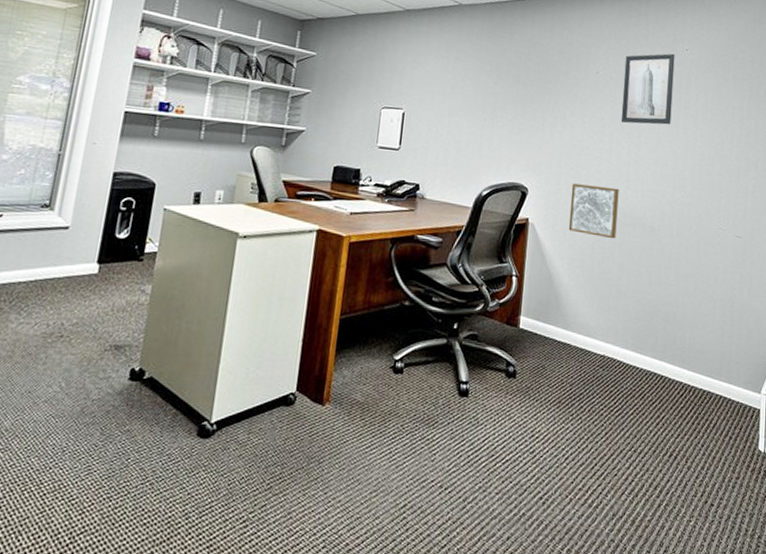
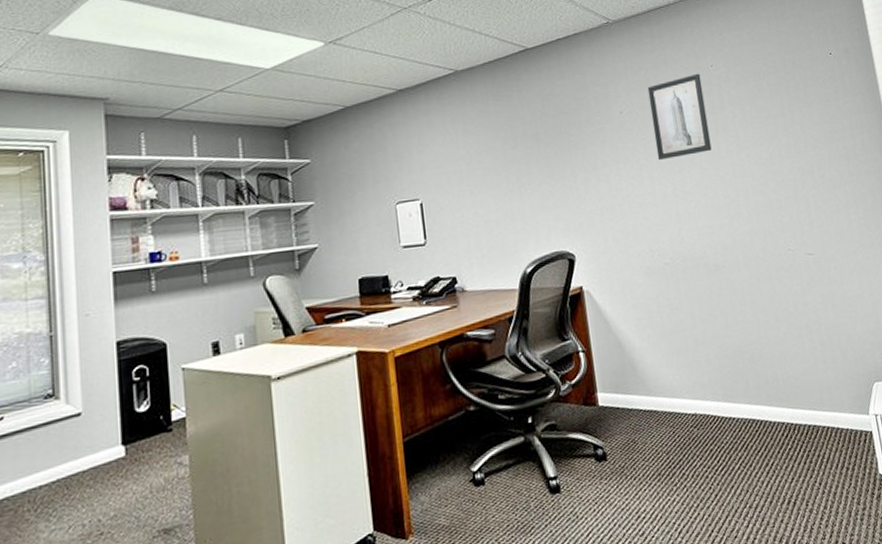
wall art: present [568,183,619,239] -> none [620,232,680,290]

